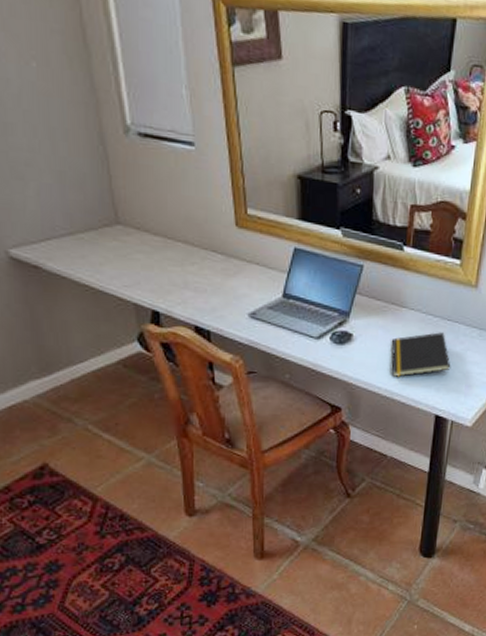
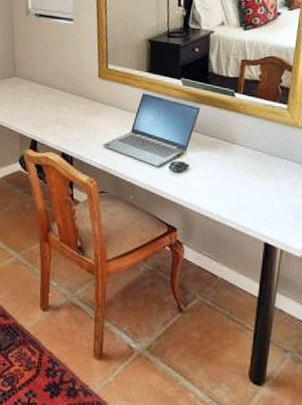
notepad: present [391,332,451,377] -> none [222,167,280,205]

